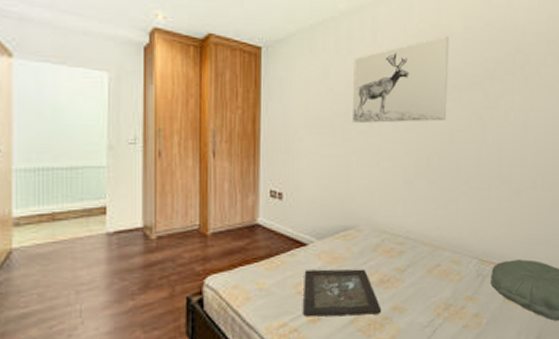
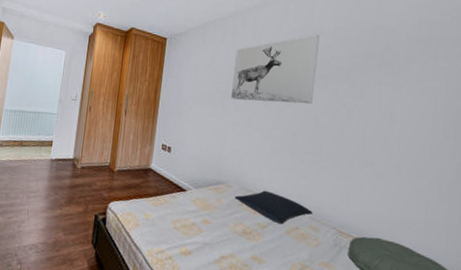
tray: present [303,269,382,317] -> none [178,211,243,260]
pillow: none [367,228,453,265] -> present [235,190,313,225]

